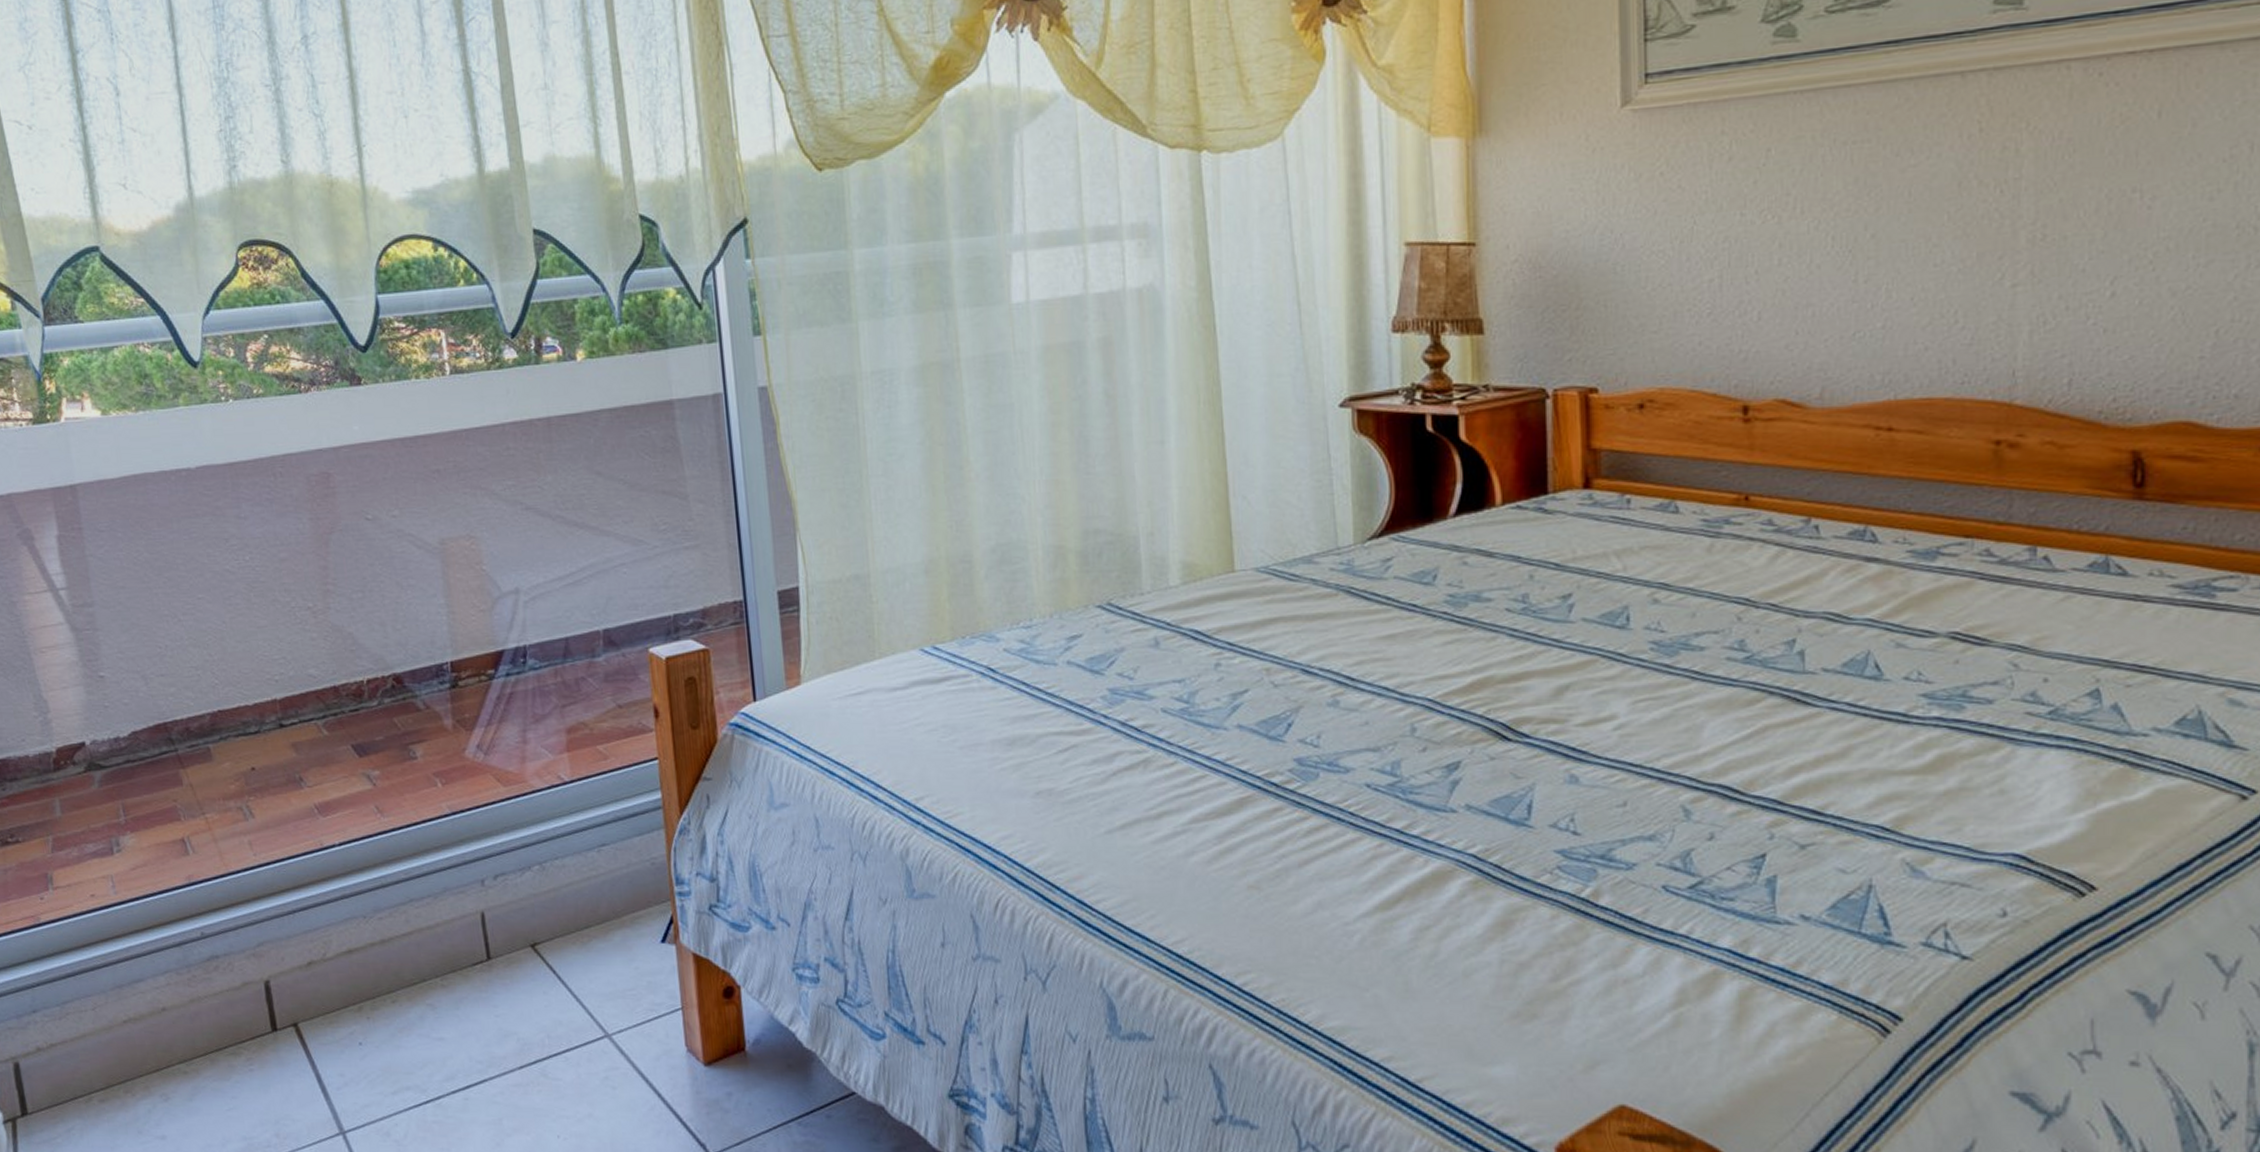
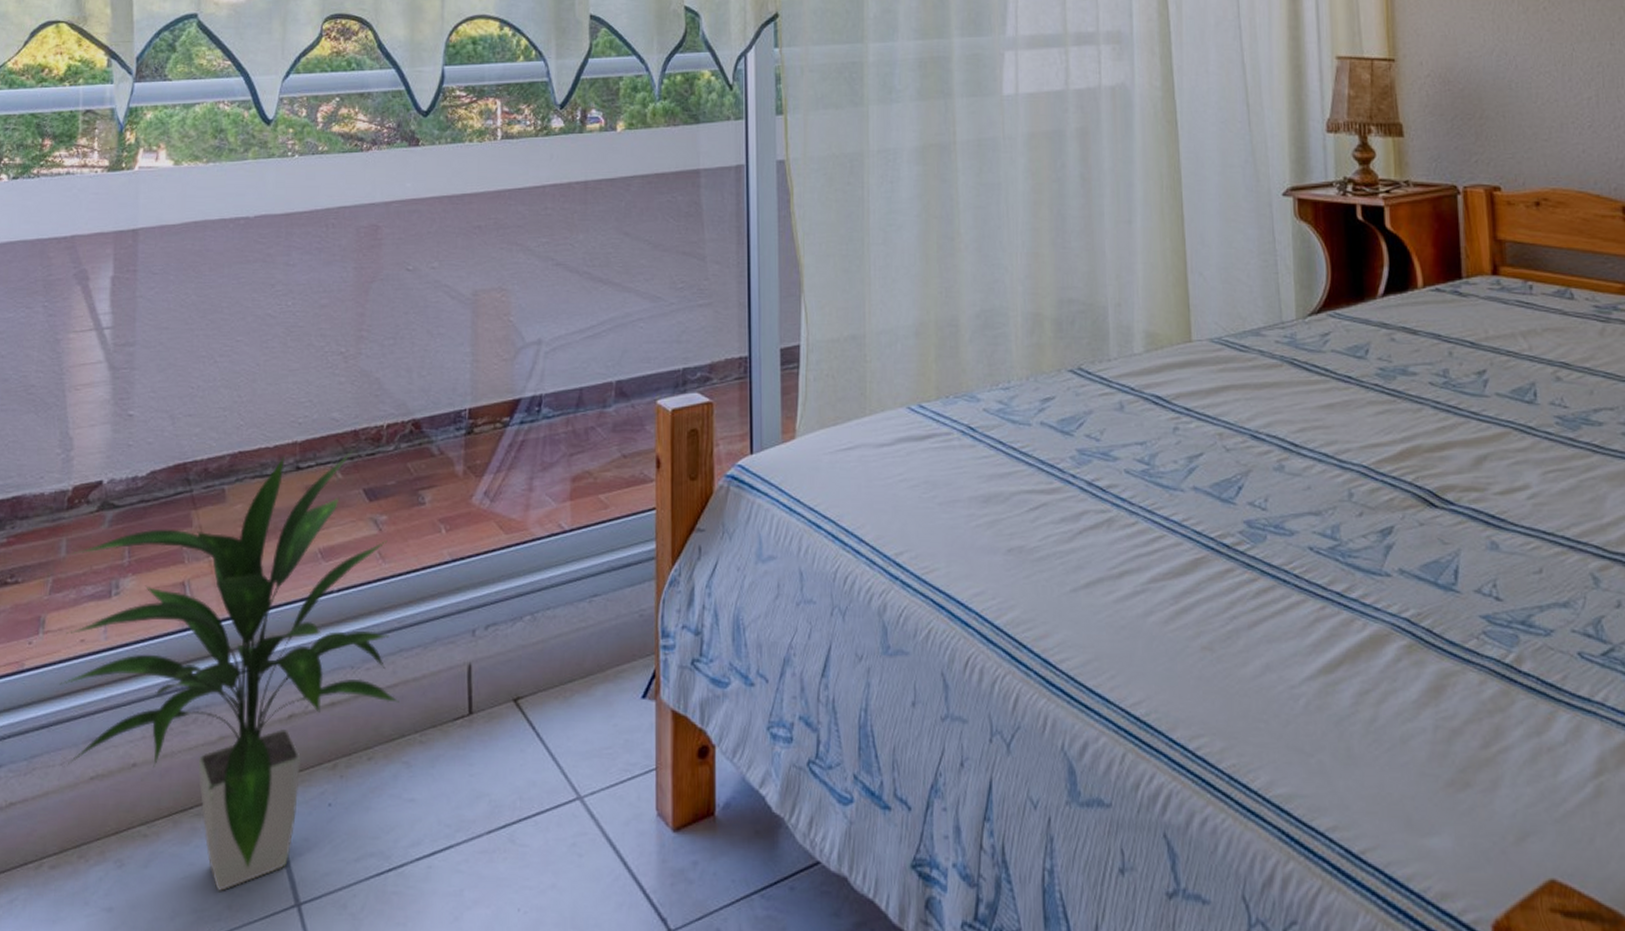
indoor plant: none [66,707,416,1121] -> present [59,451,399,891]

